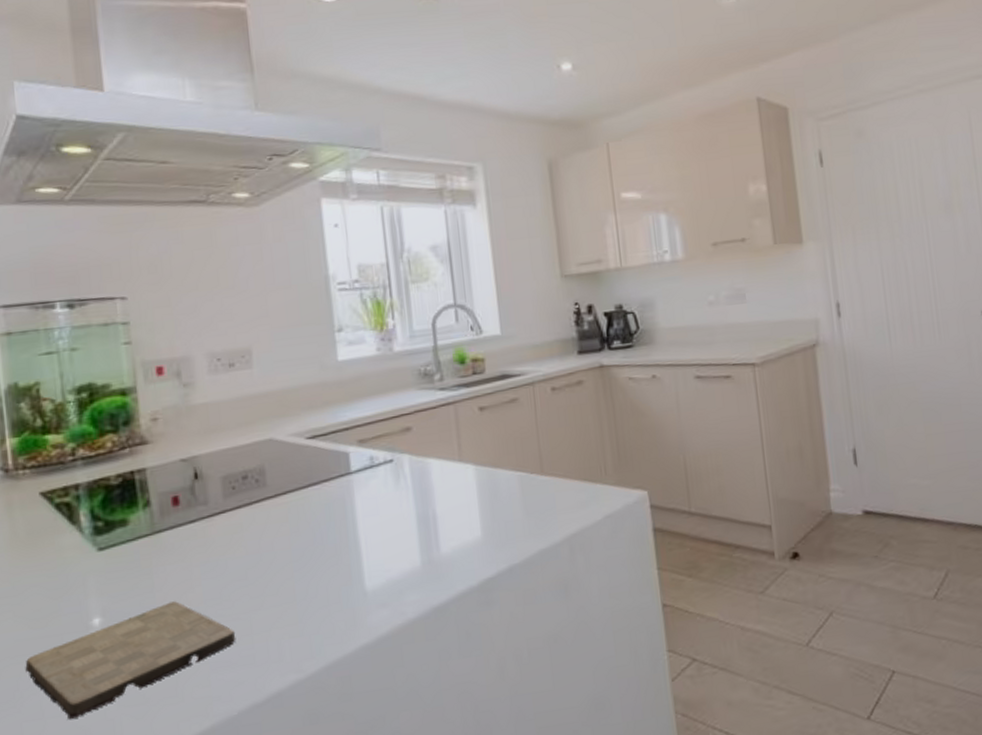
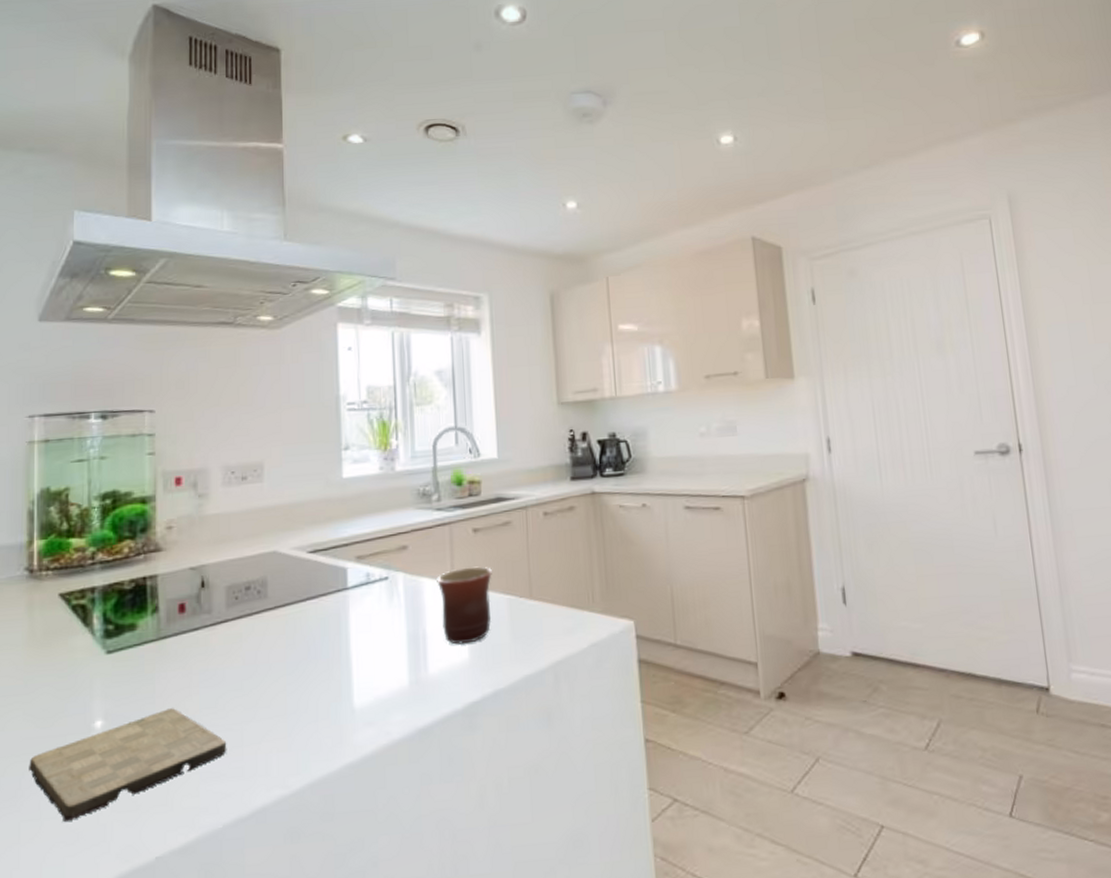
mug: none [444,444,503,523] -> present [437,566,492,645]

